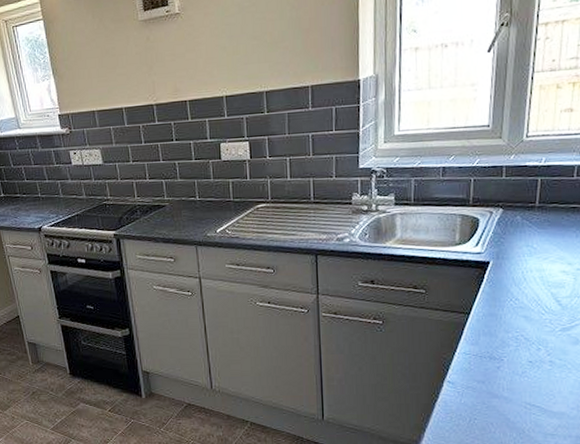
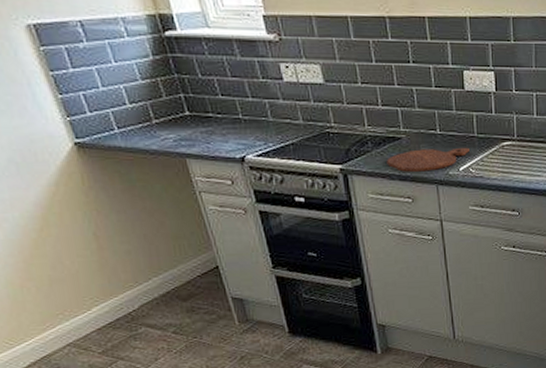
cutting board: none [152,211,226,235] -> present [387,147,469,172]

